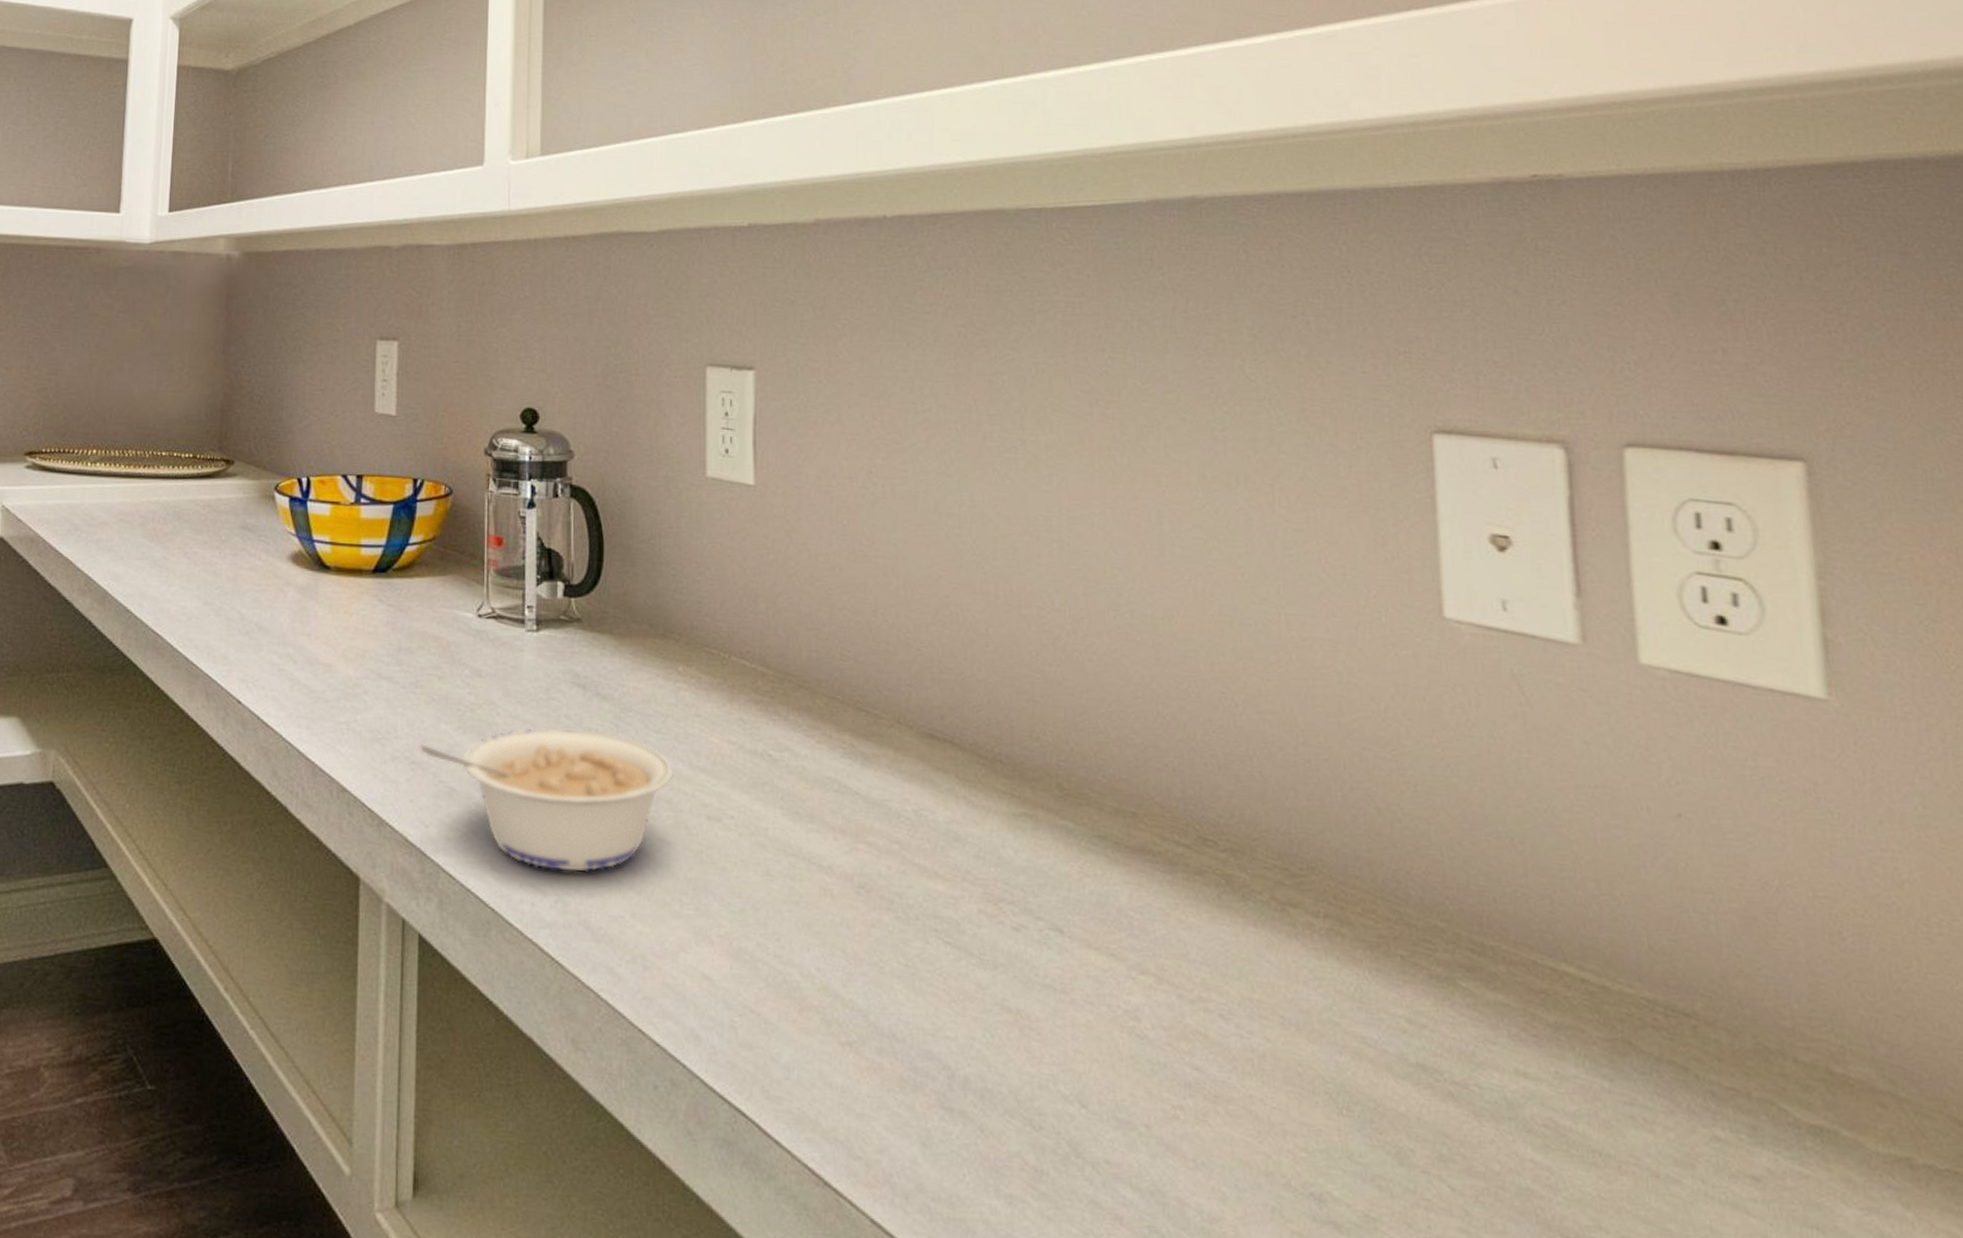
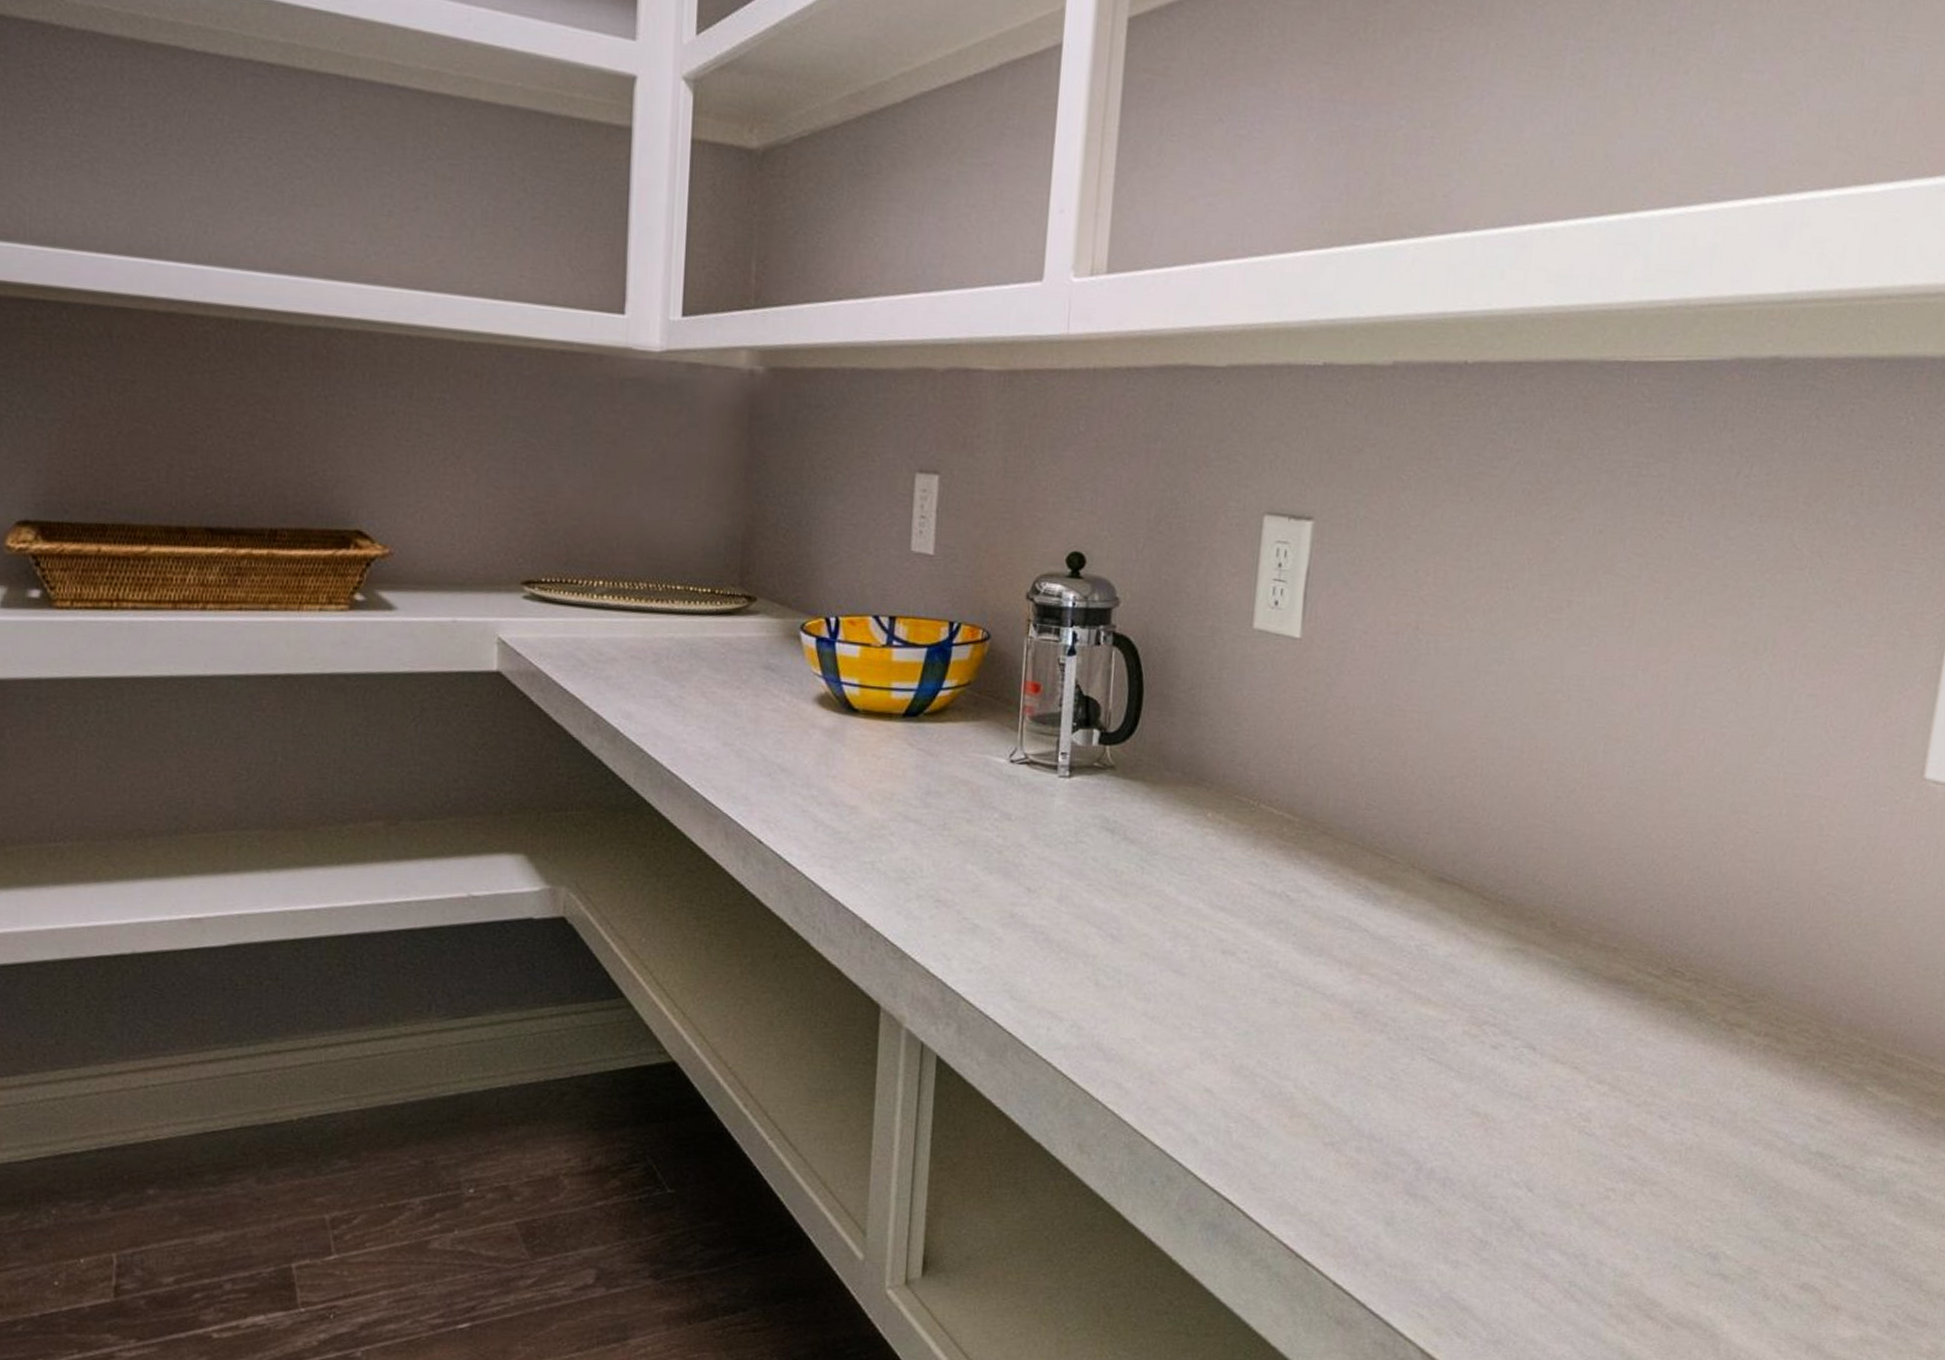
legume: present [420,728,673,872] -> none [945,869,1194,1000]

